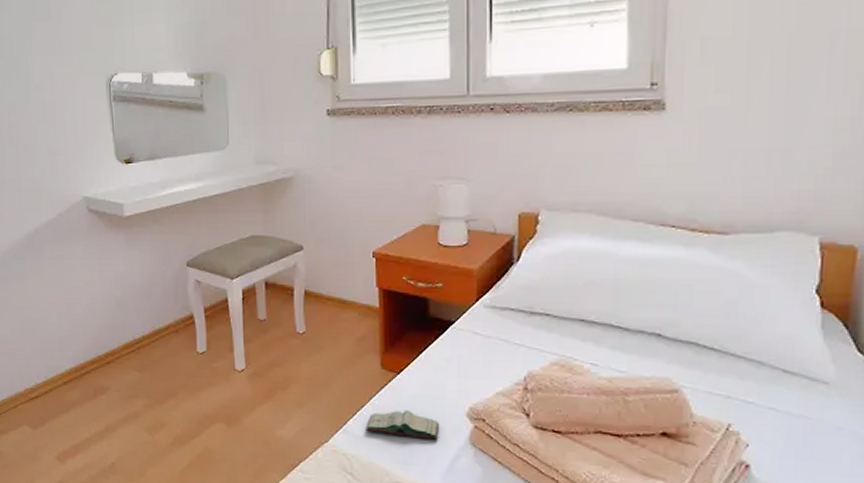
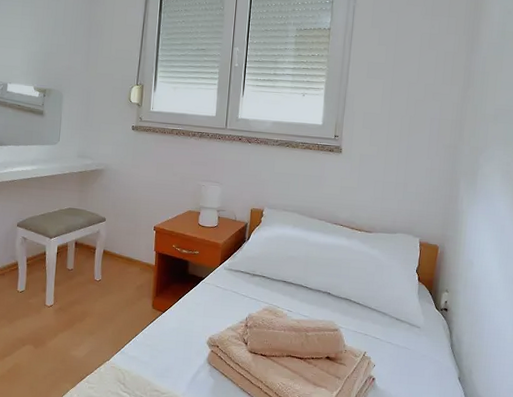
book: present [366,410,439,440] -> none [137,338,188,360]

